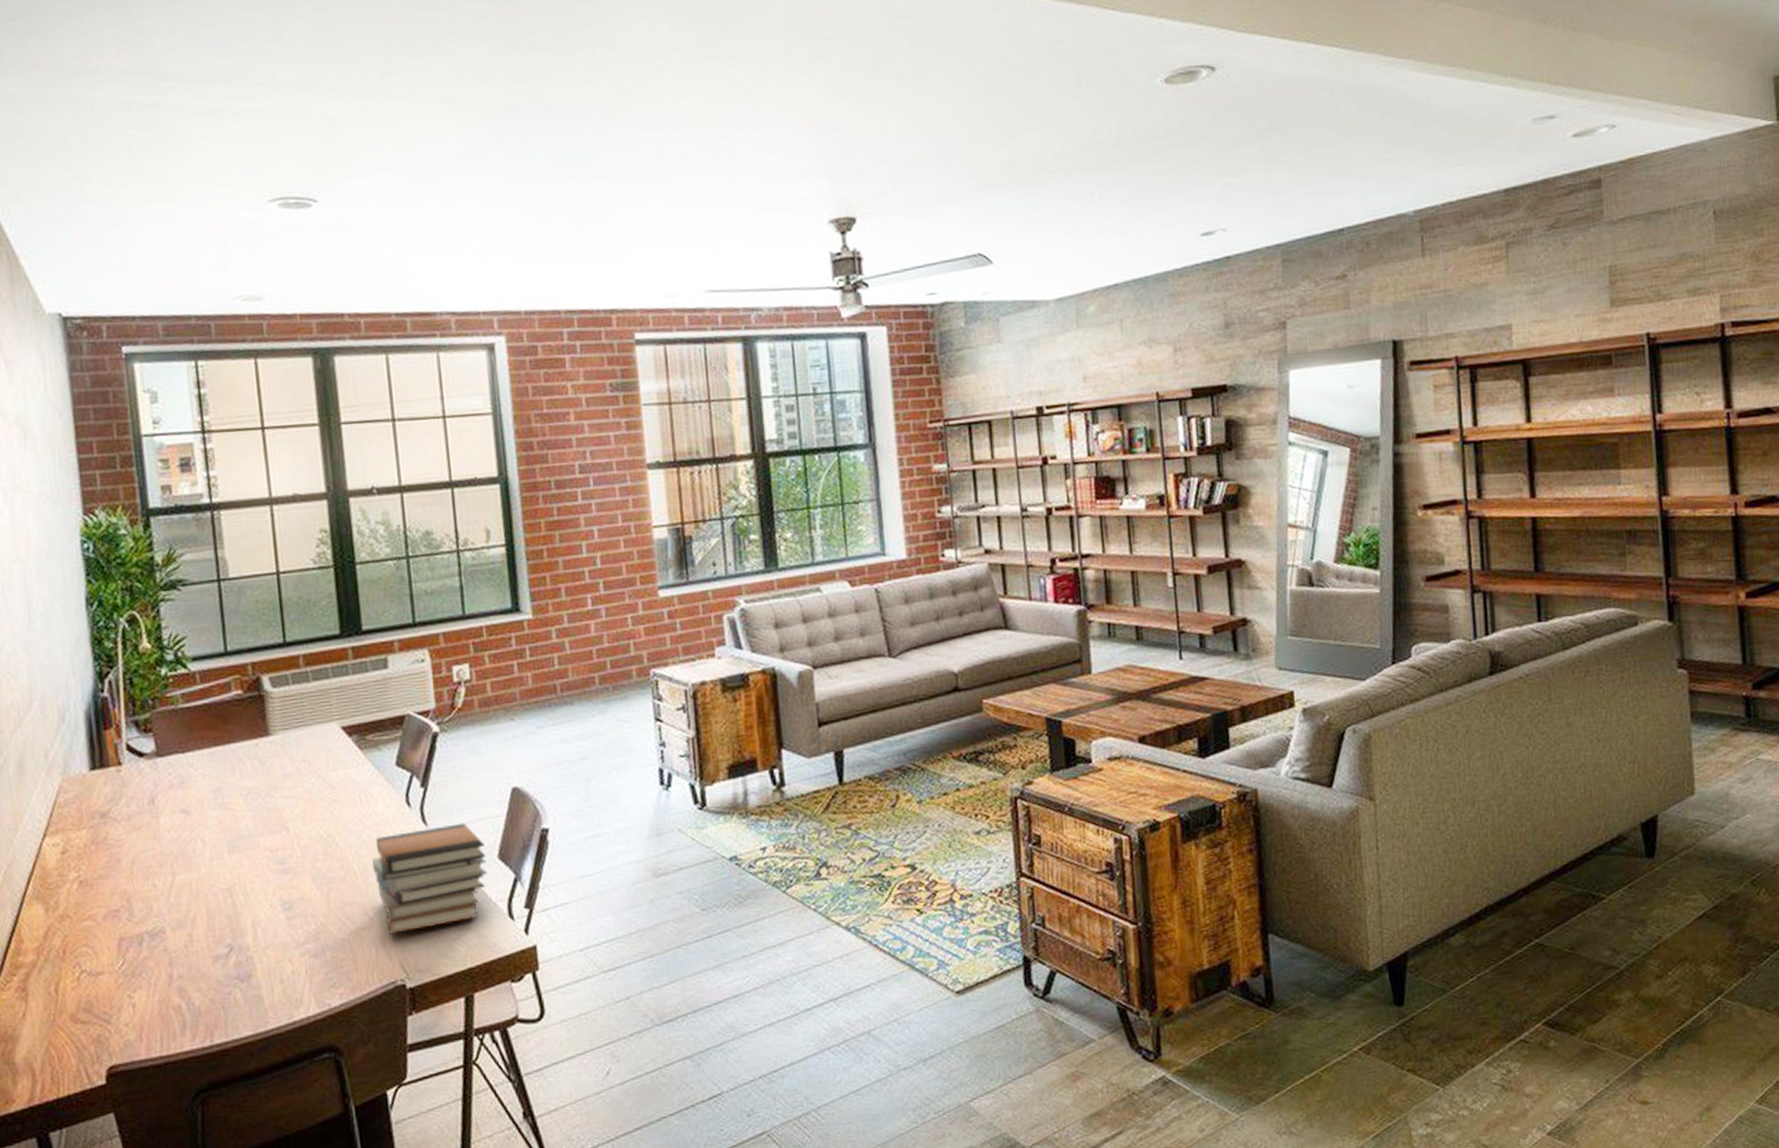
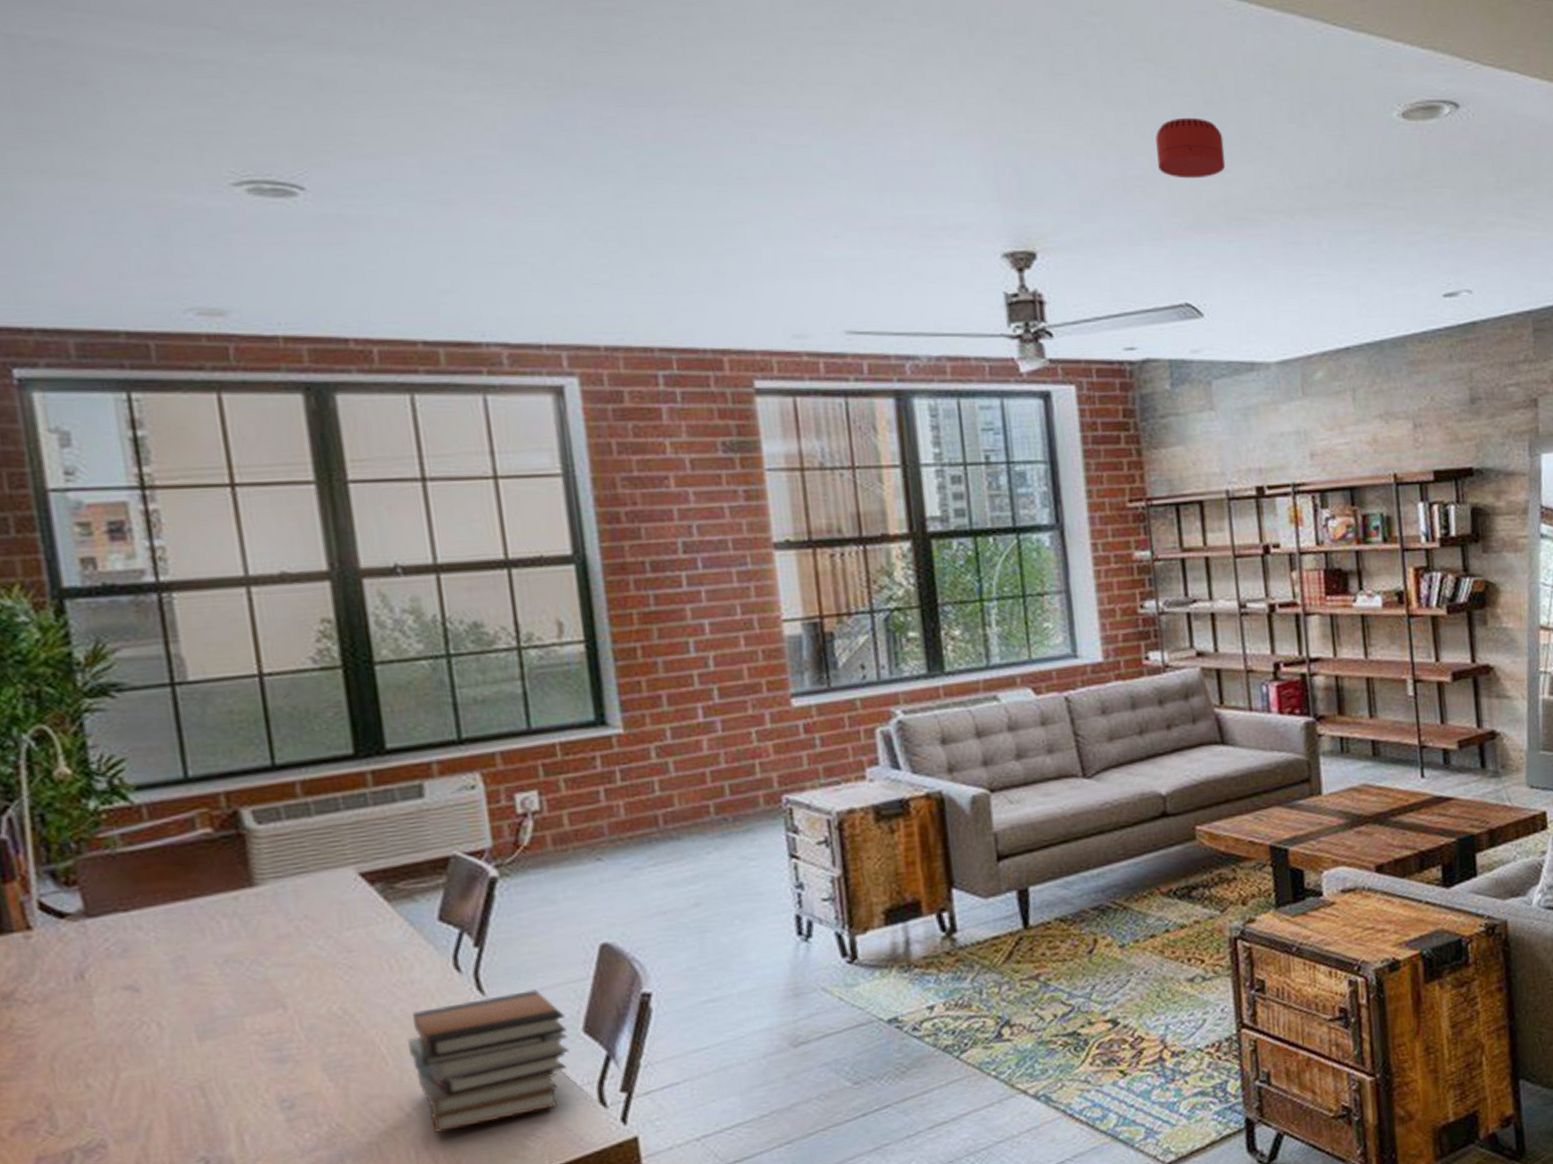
smoke detector: none [954,96,1013,149] -> present [1155,117,1226,179]

